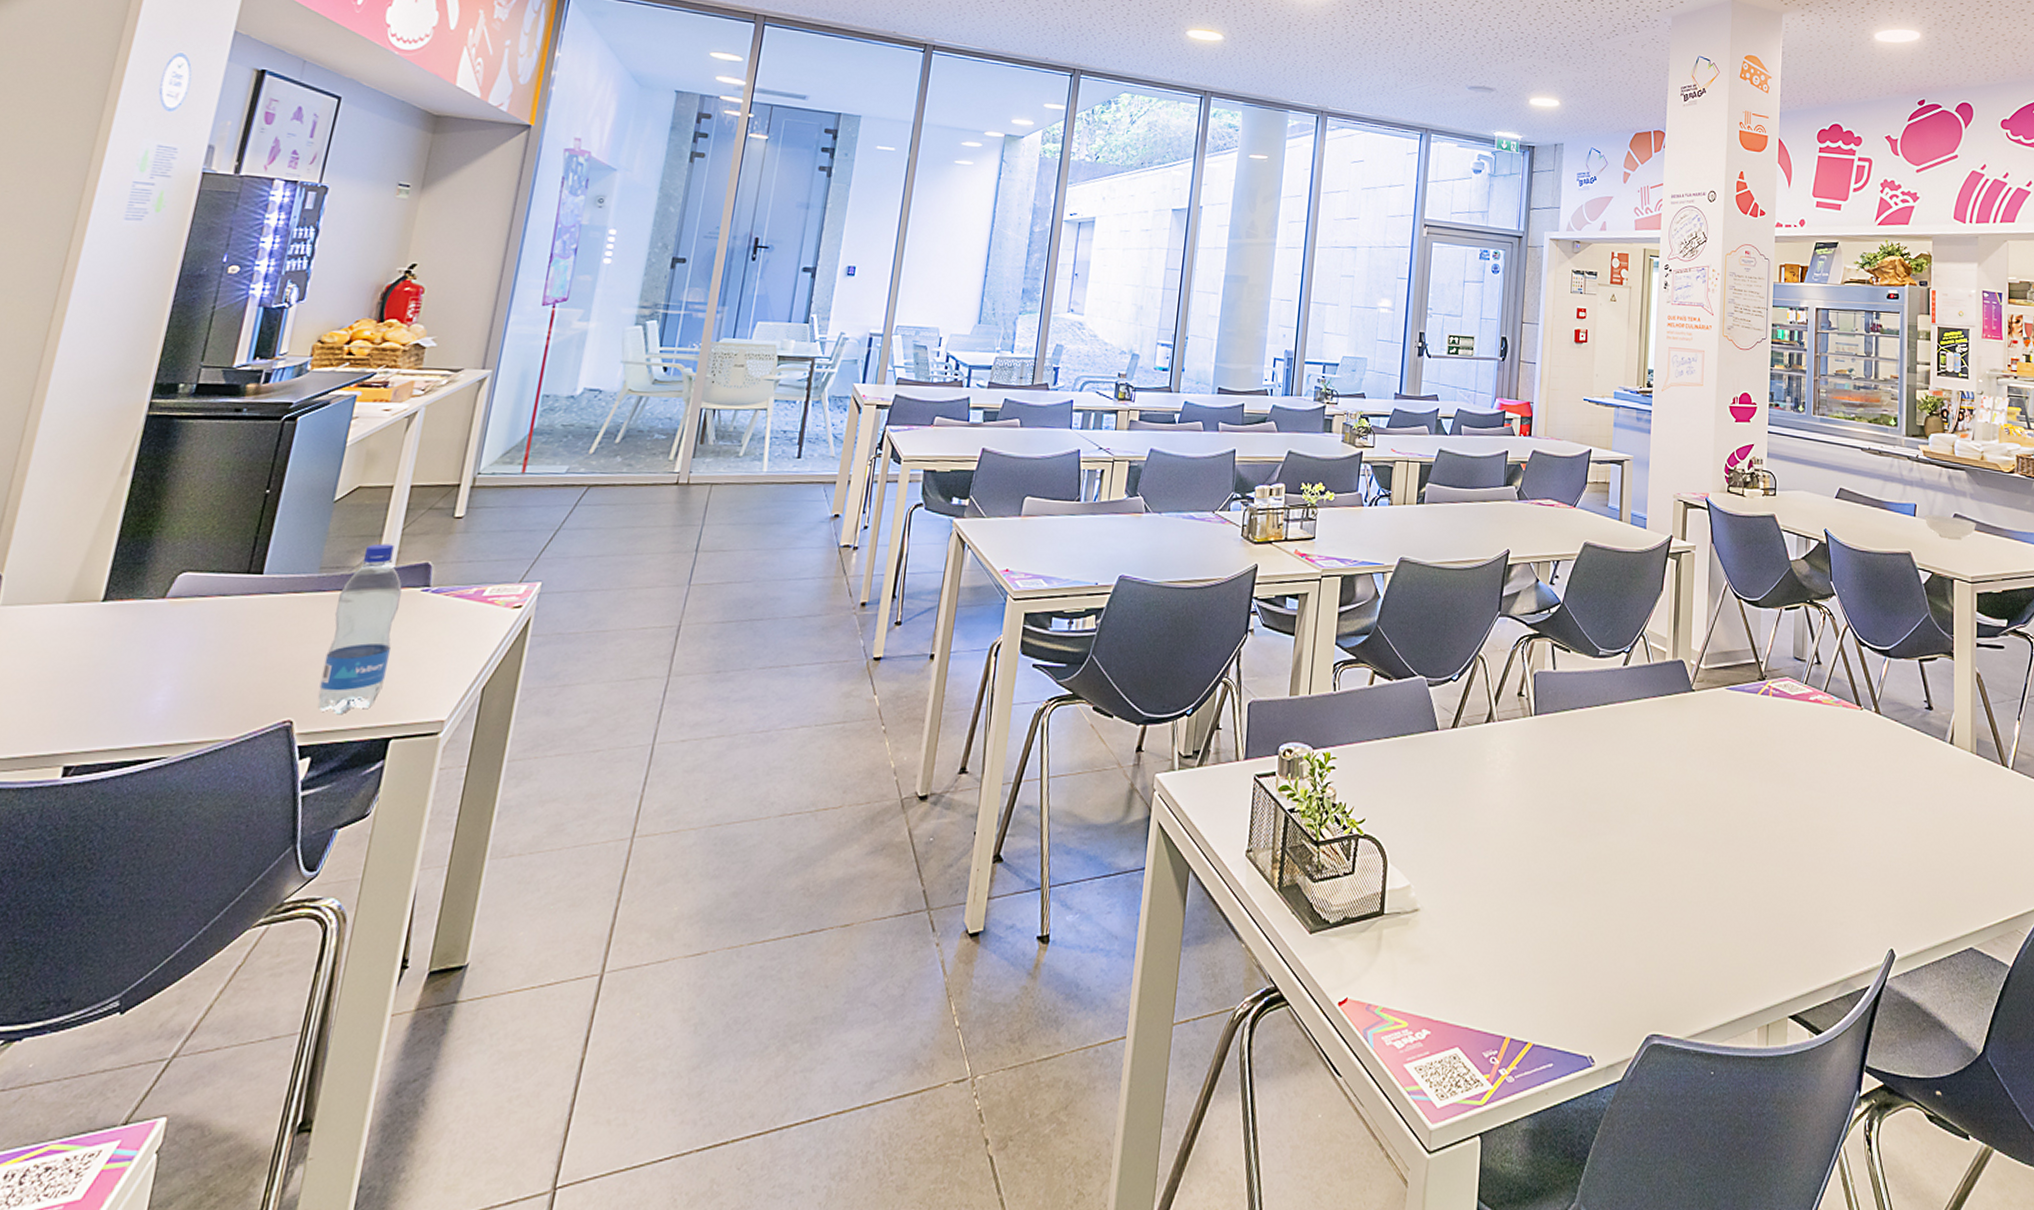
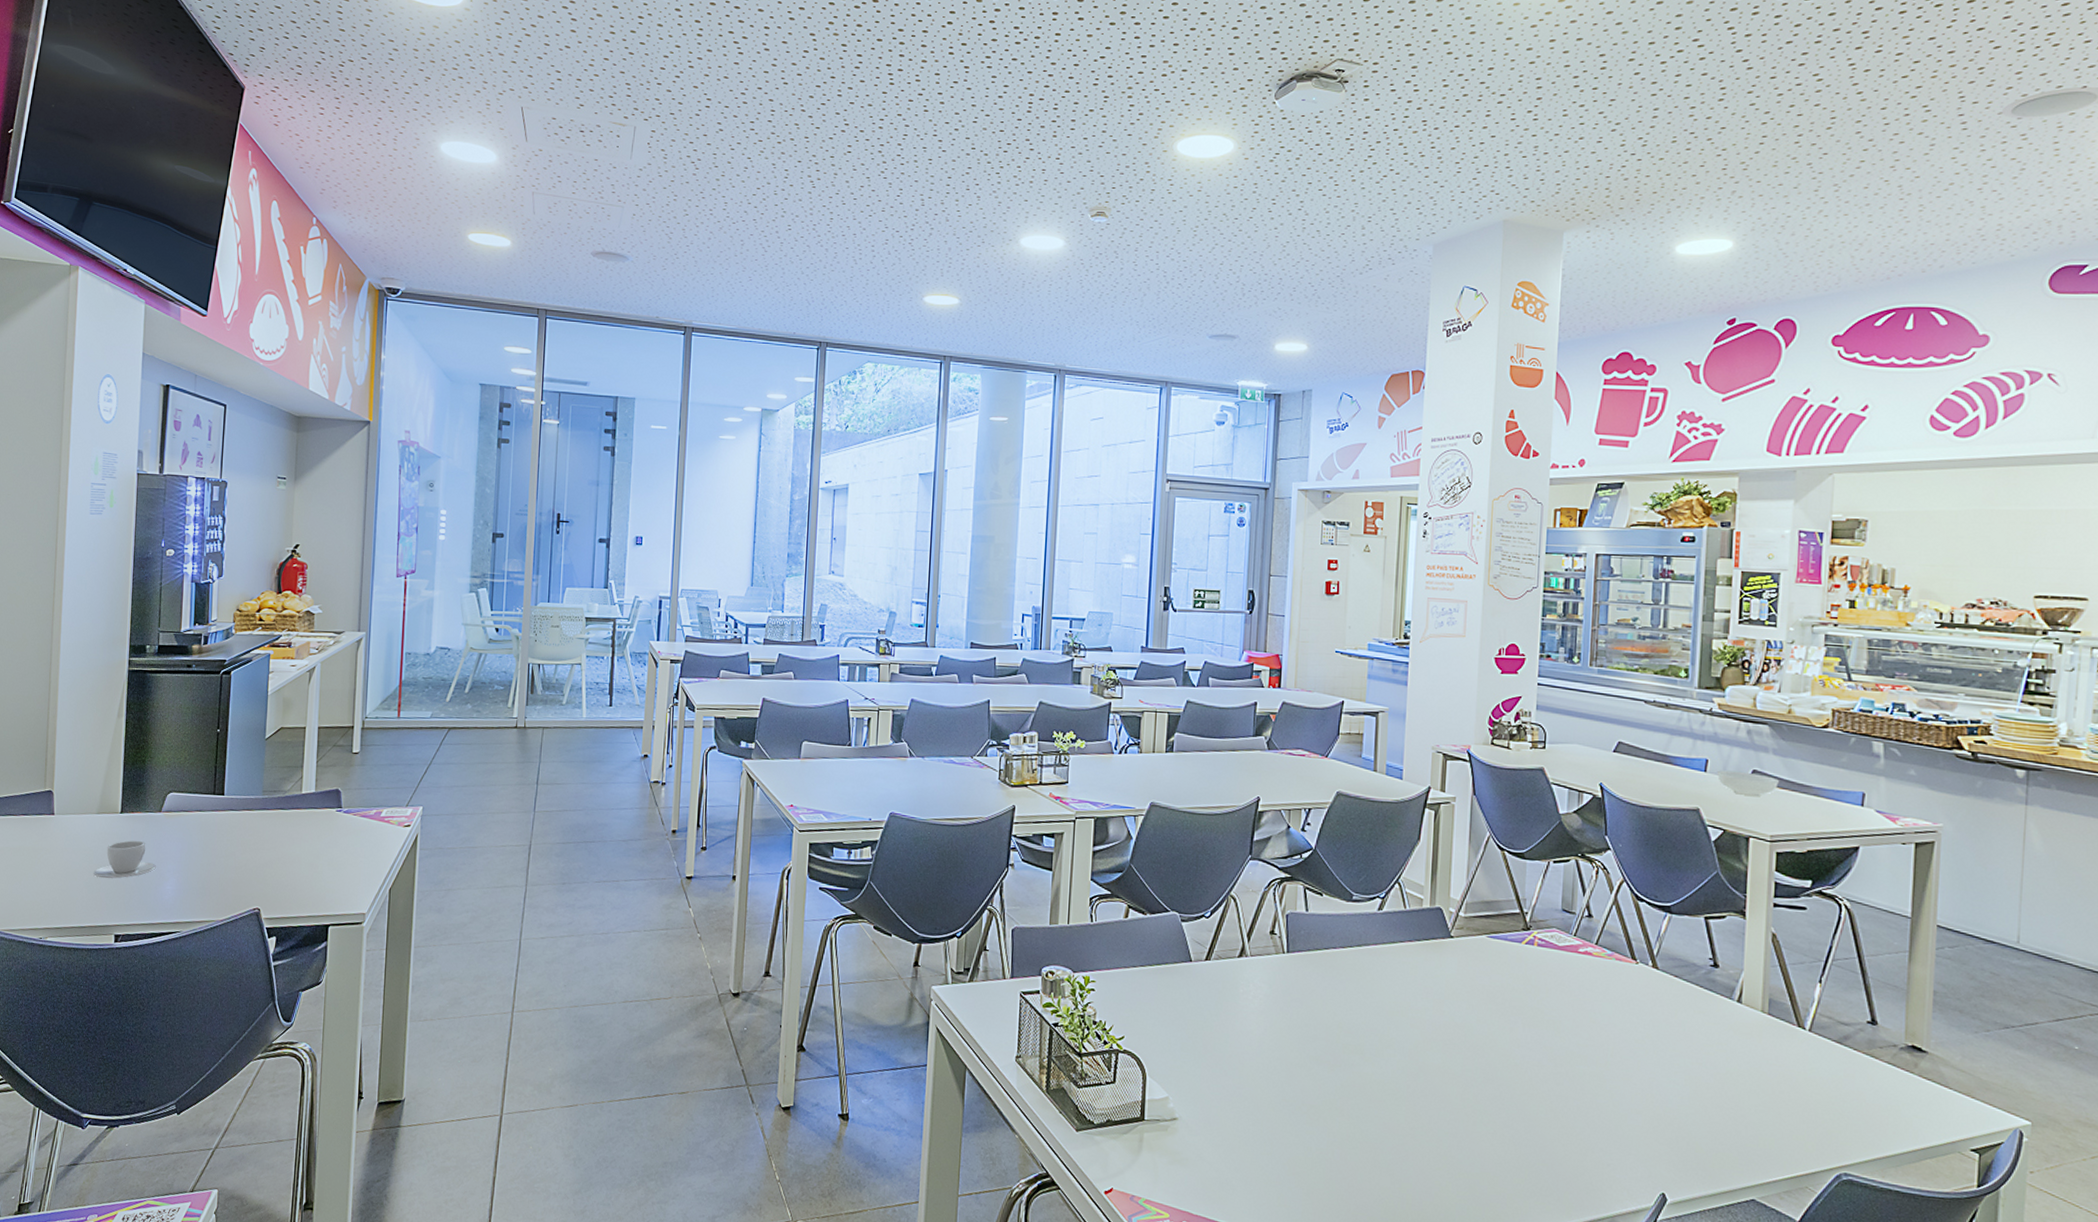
teacup: none [44,636,145,690] -> present [93,840,156,879]
bottle: present [317,543,402,715] -> none [274,773,322,906]

